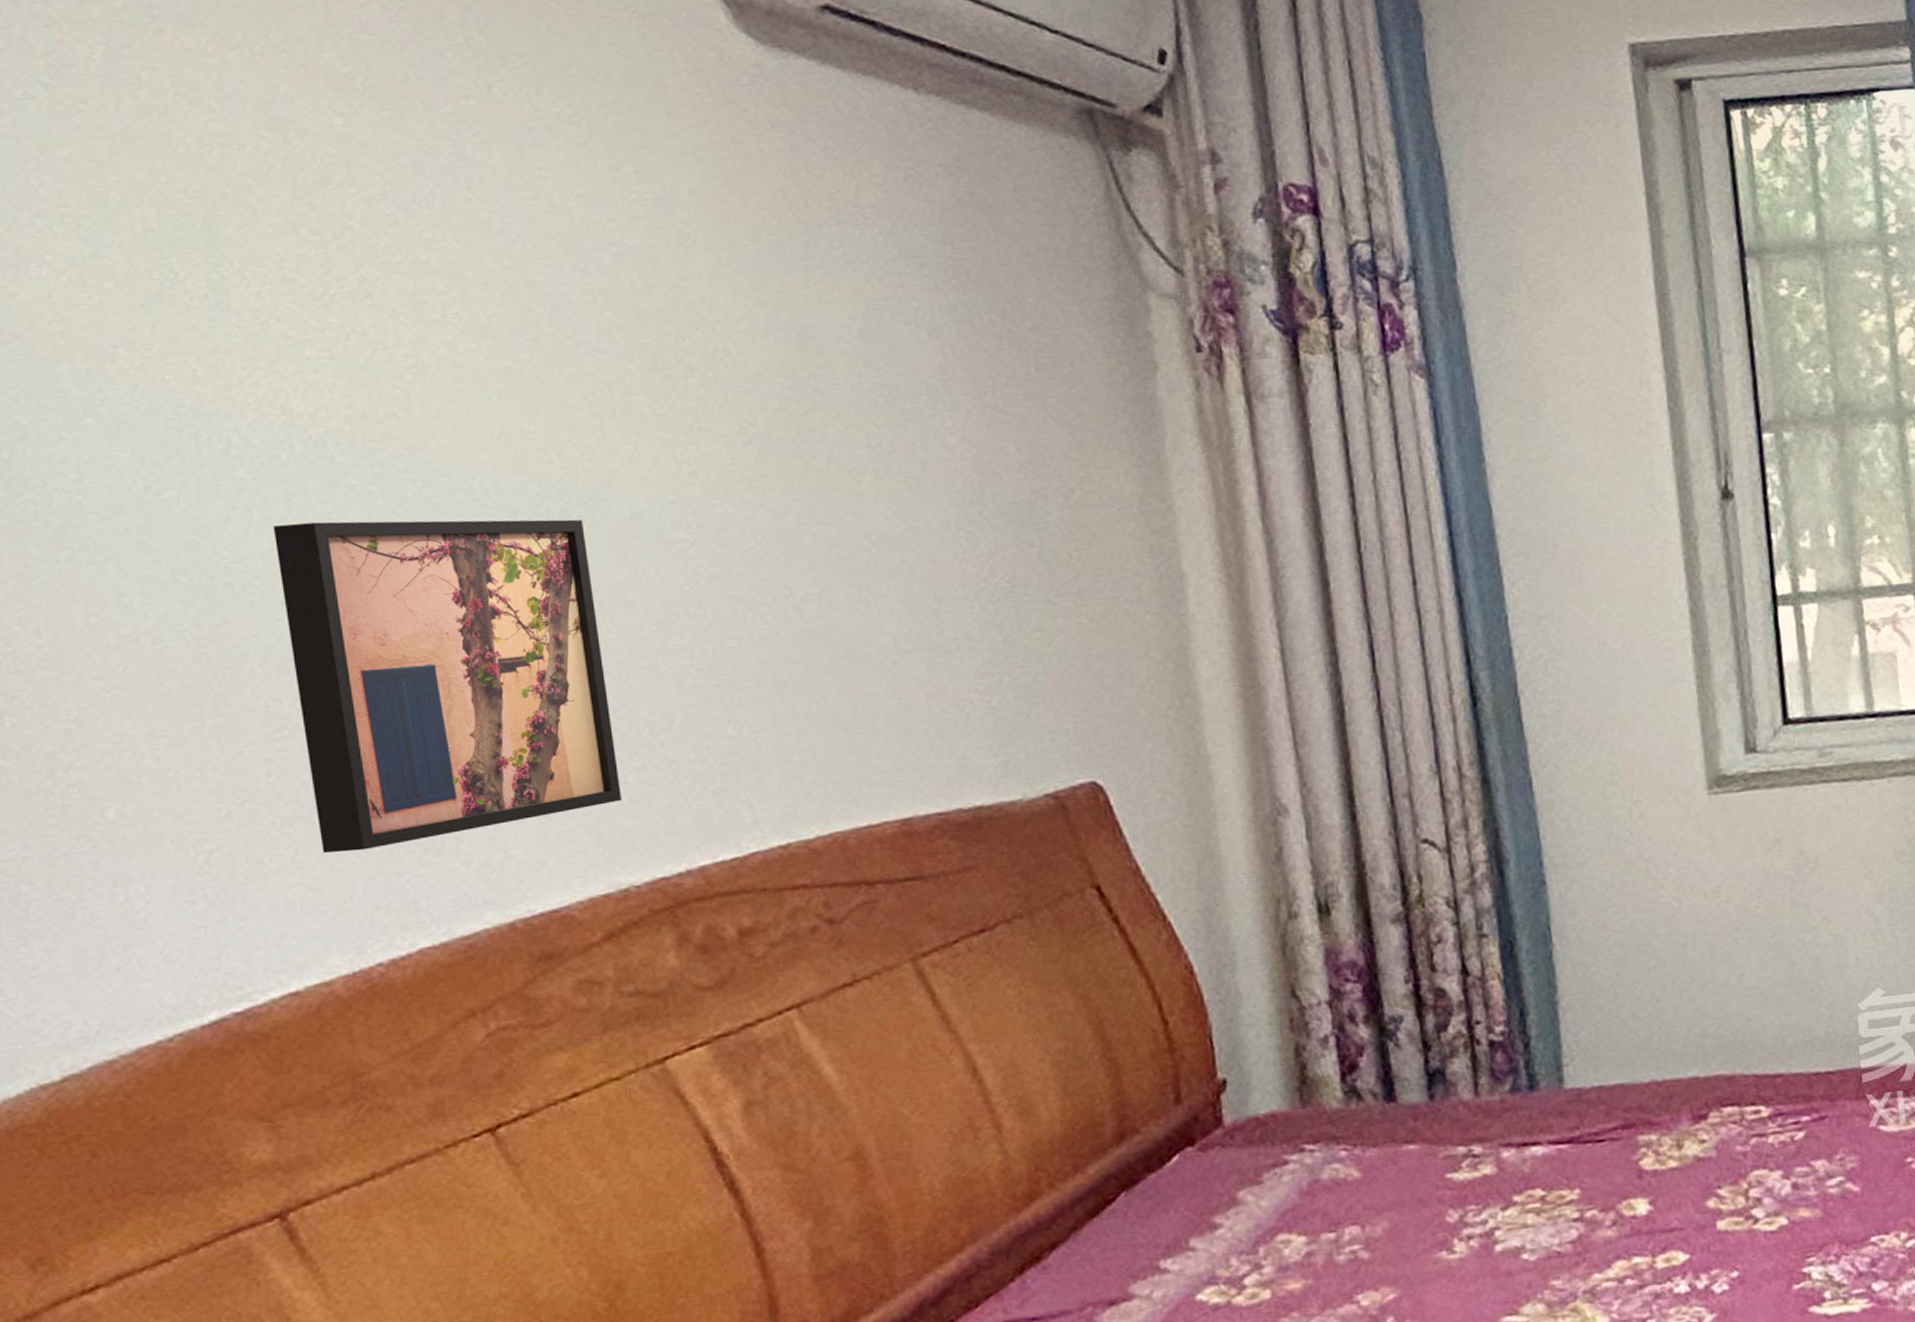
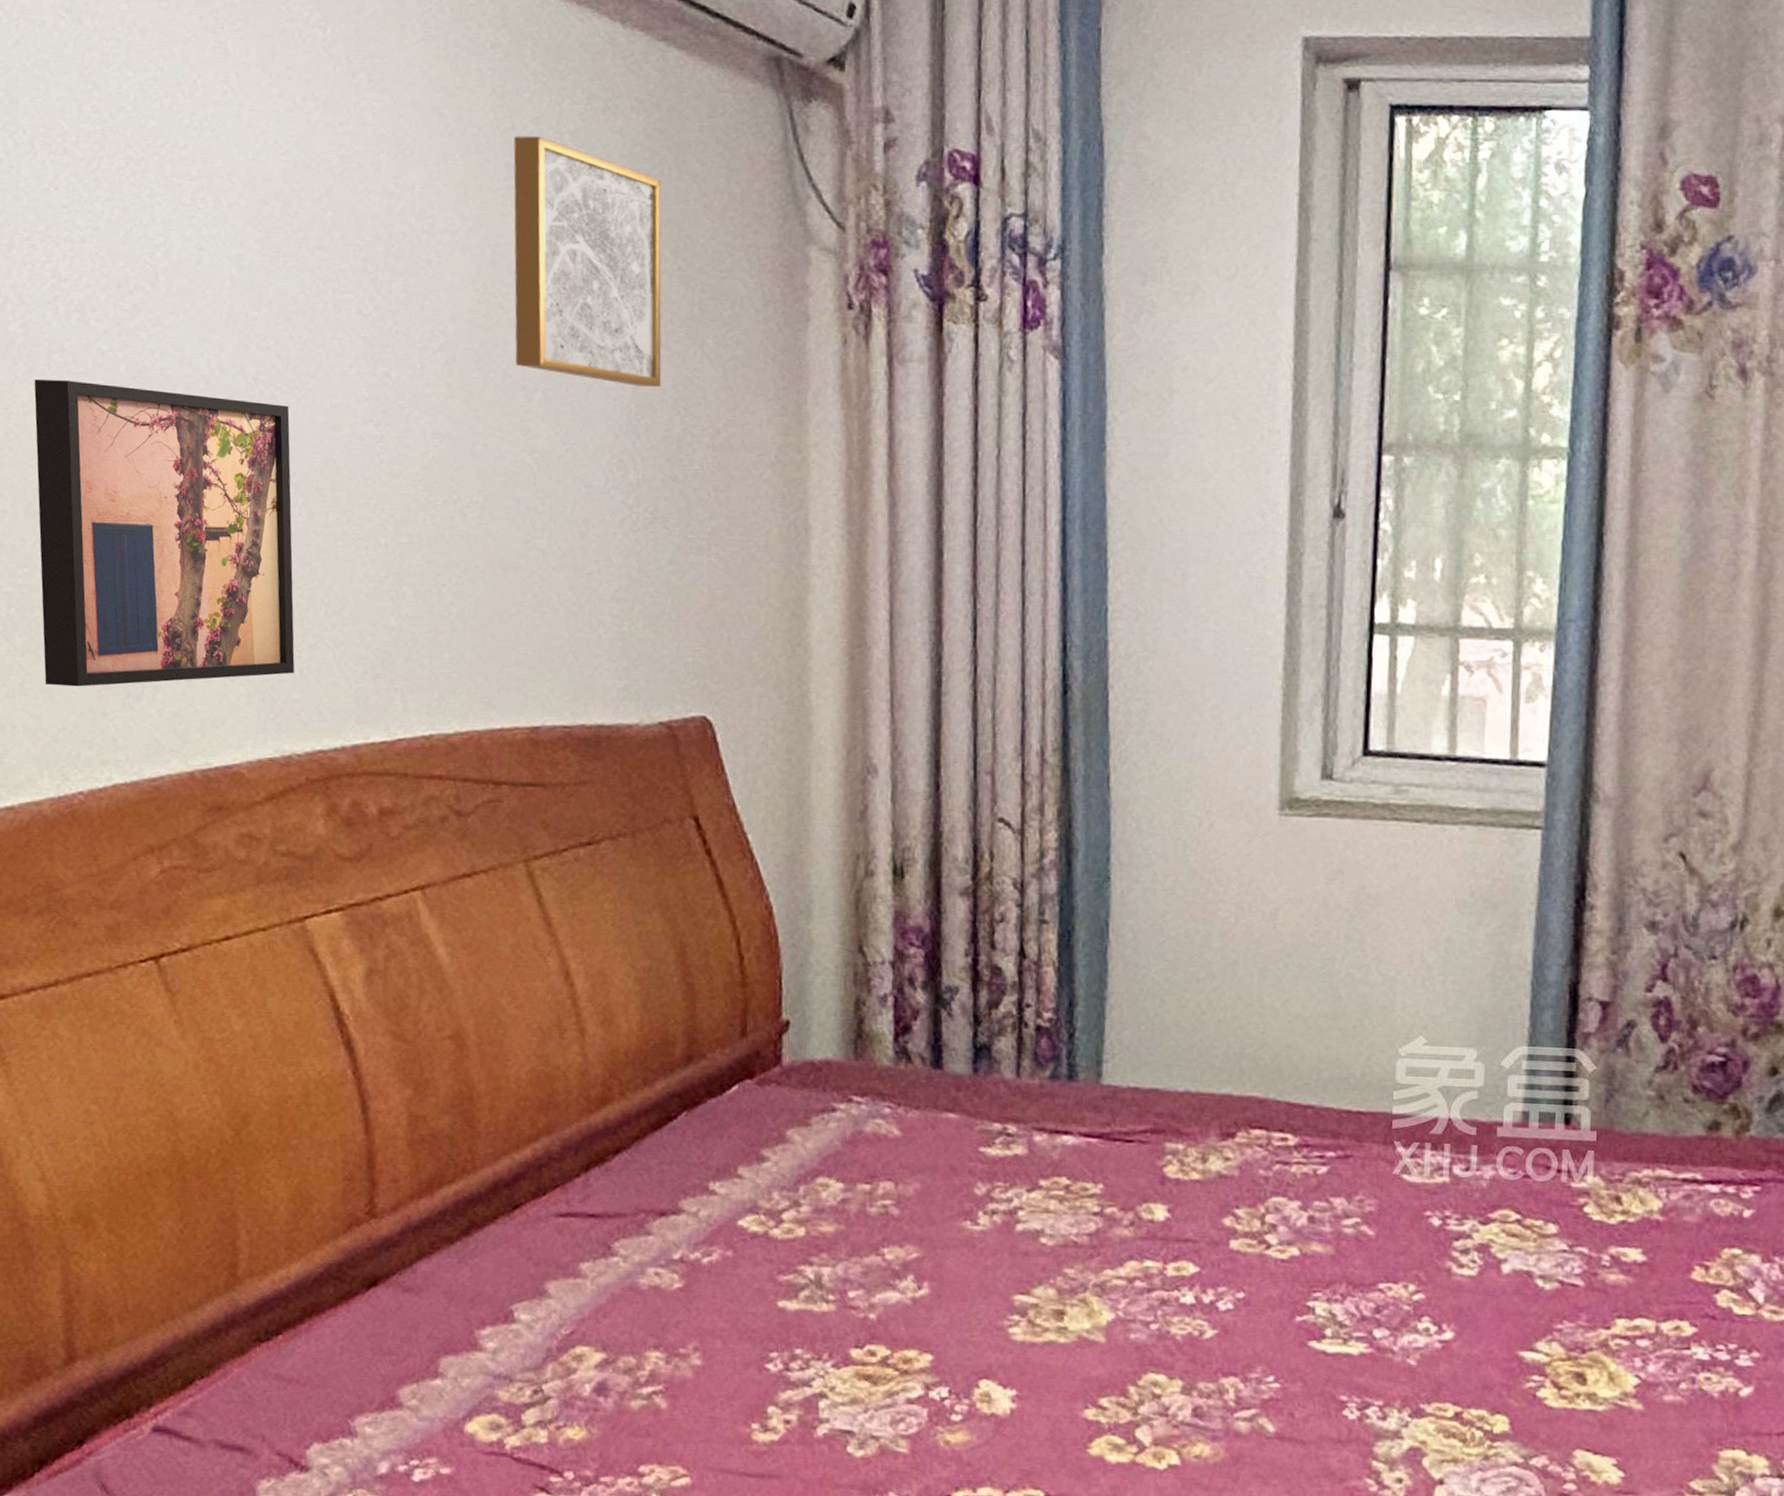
wall art: none [809,212,1004,455] -> present [513,136,662,387]

